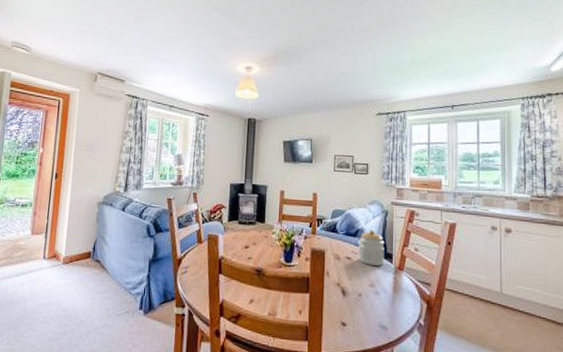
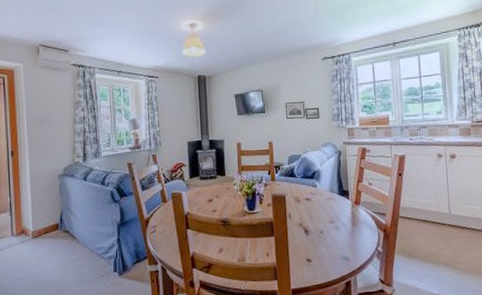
jar: present [358,230,385,266] -> none [316,170,341,204]

